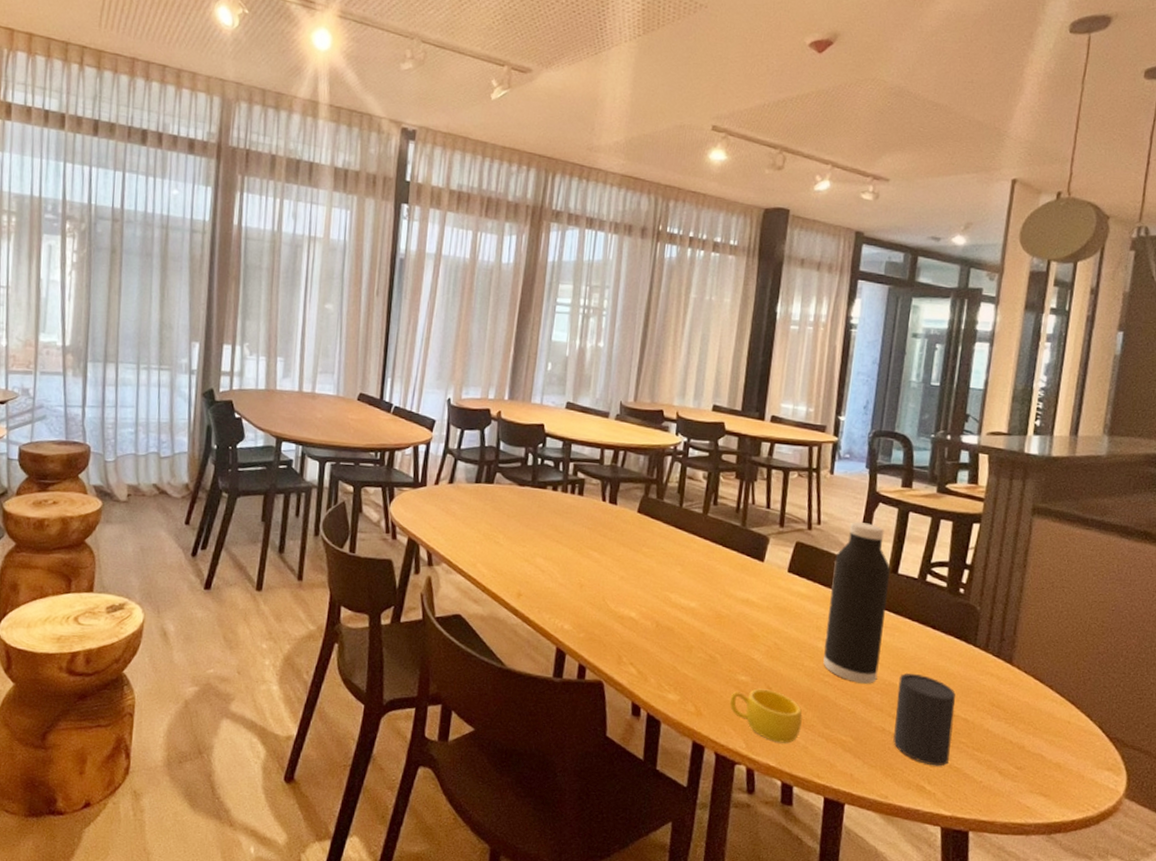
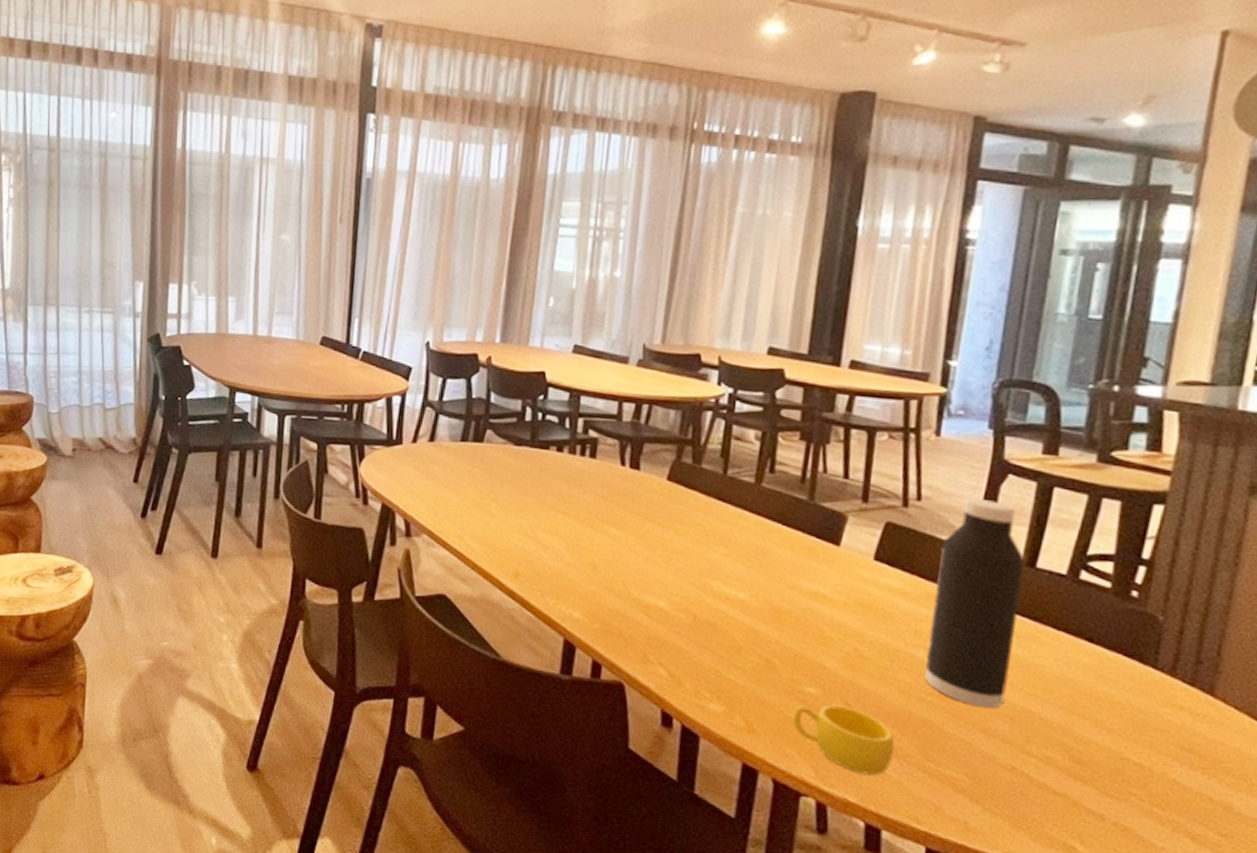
cup: present [892,672,956,766] -> none [1027,697,1124,823]

